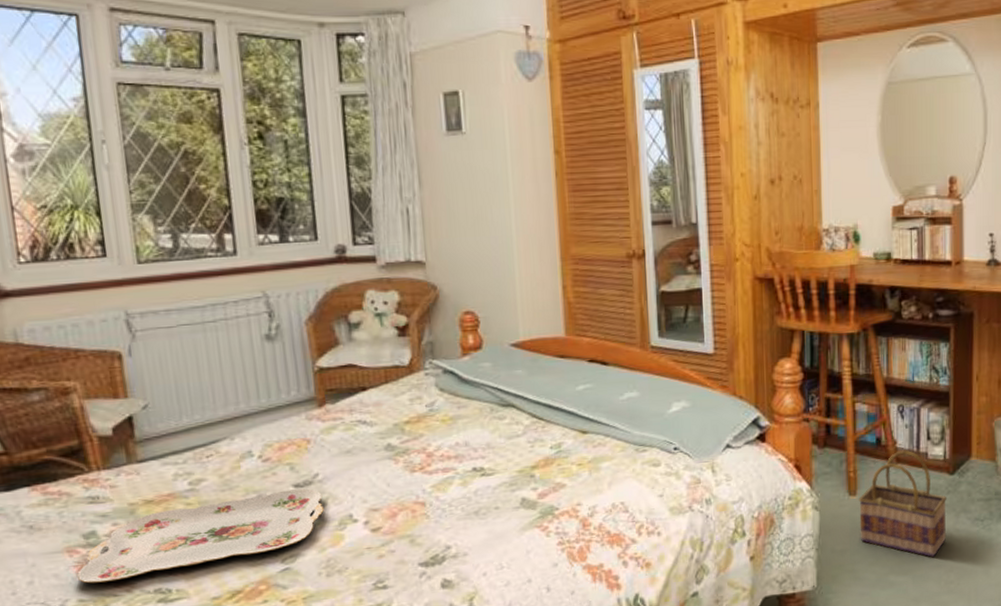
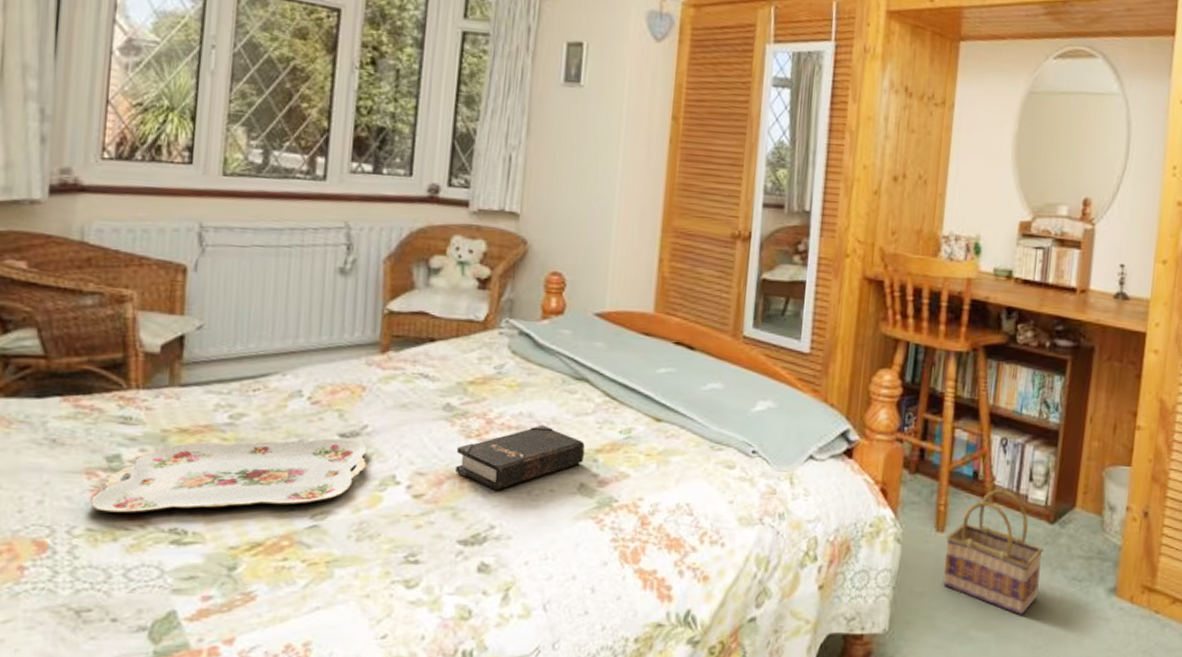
hardback book: none [404,451,521,515] -> present [456,424,585,491]

